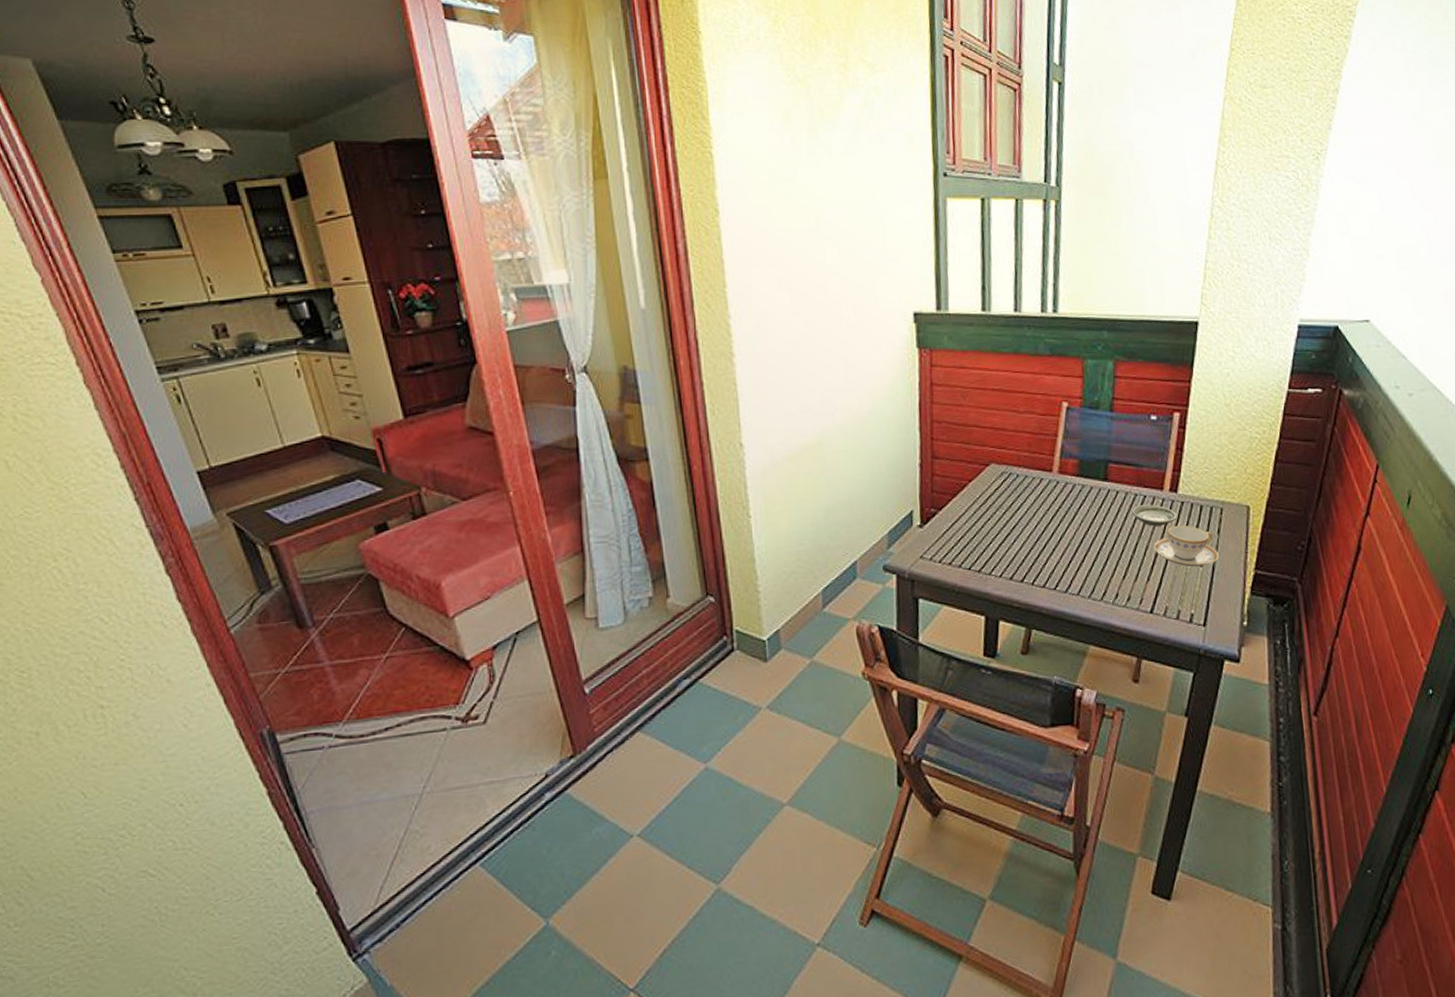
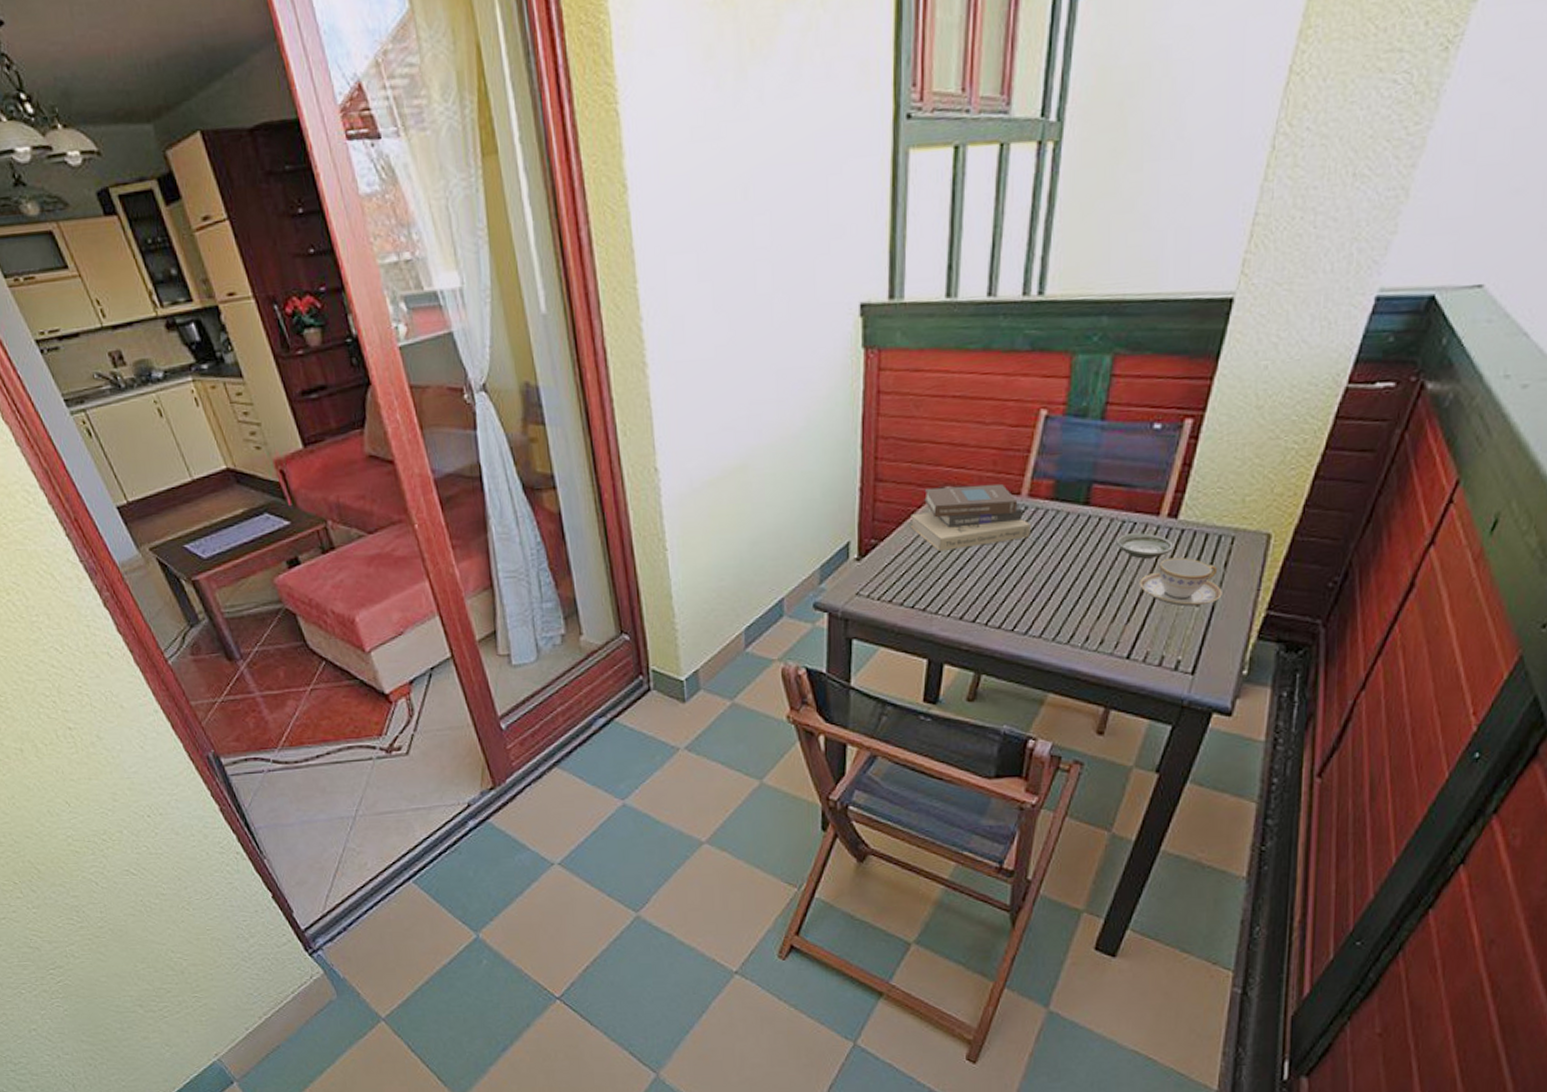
books: none [963,462,1064,519] -> present [909,483,1032,551]

